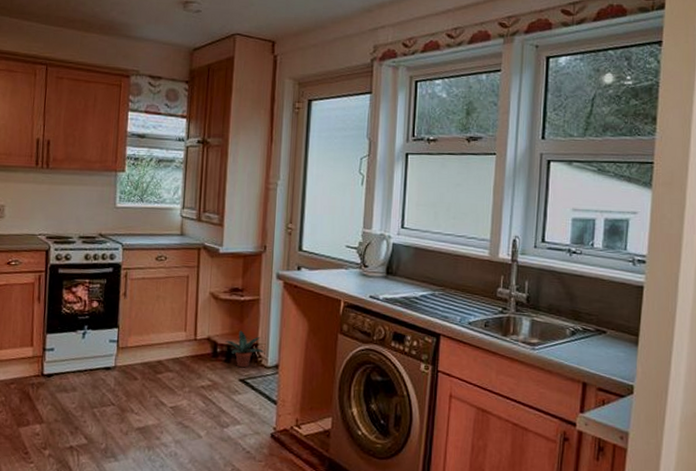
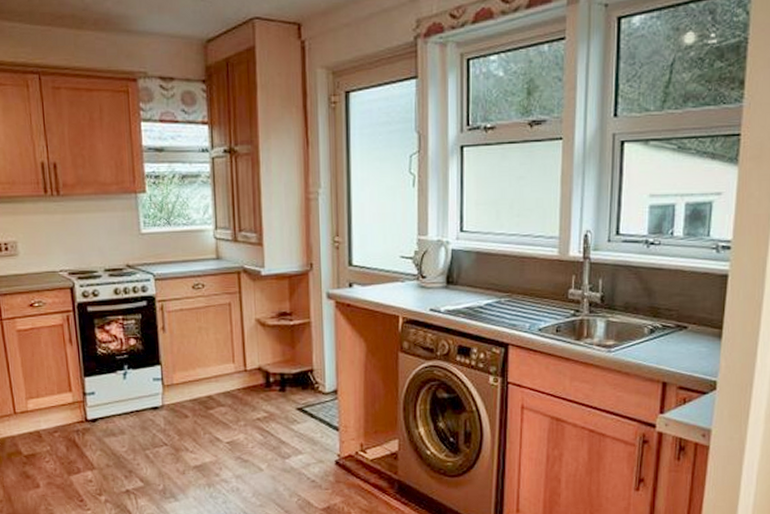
potted plant: present [225,330,264,368] -> none [278,357,321,396]

